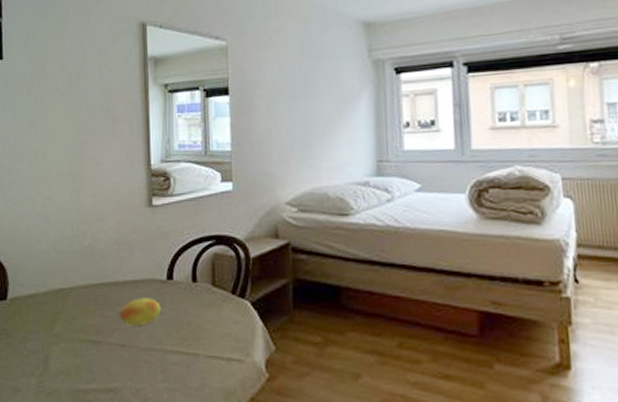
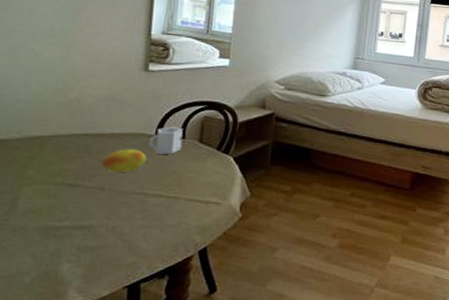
cup: none [161,269,195,302] -> present [149,127,183,154]

